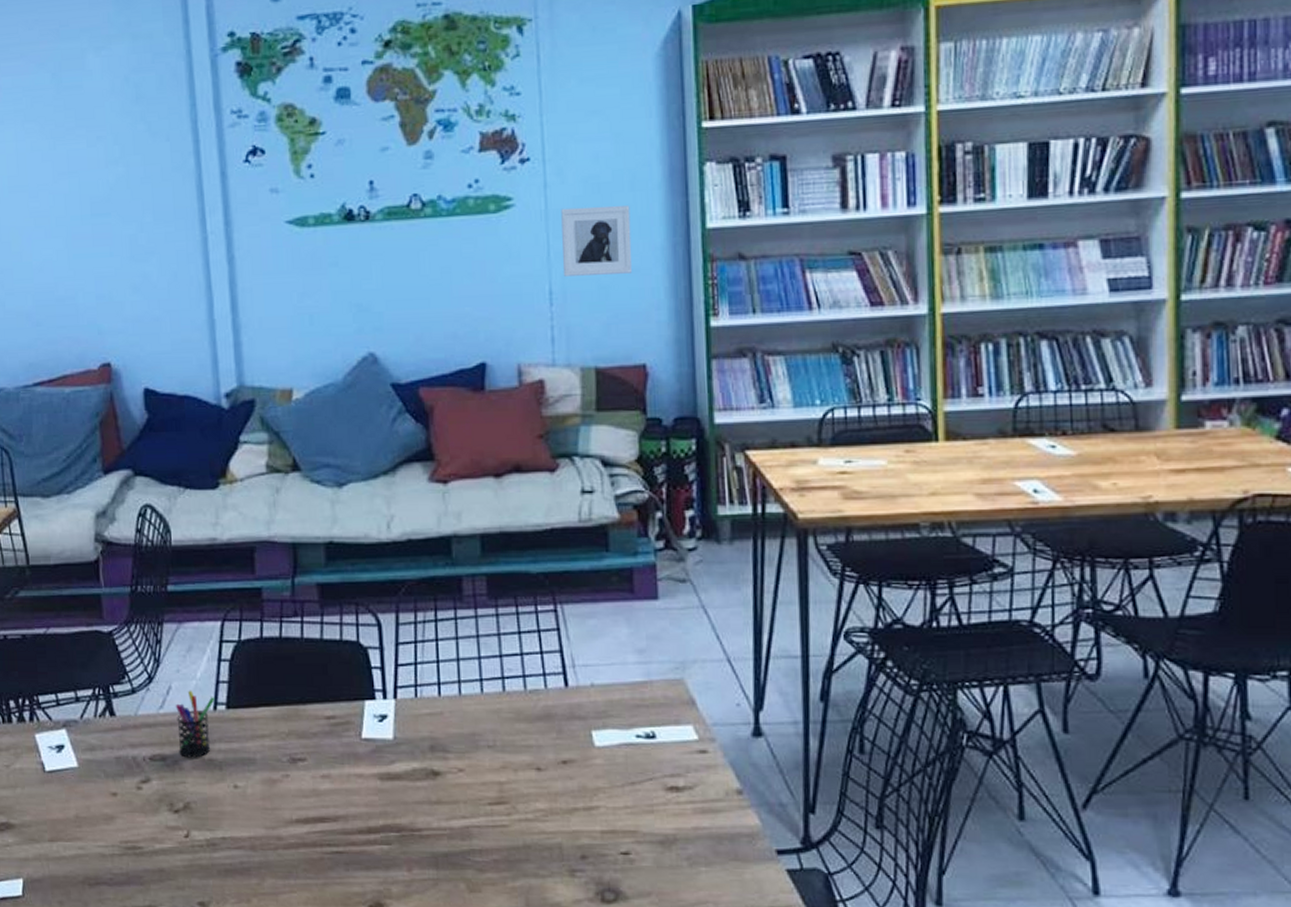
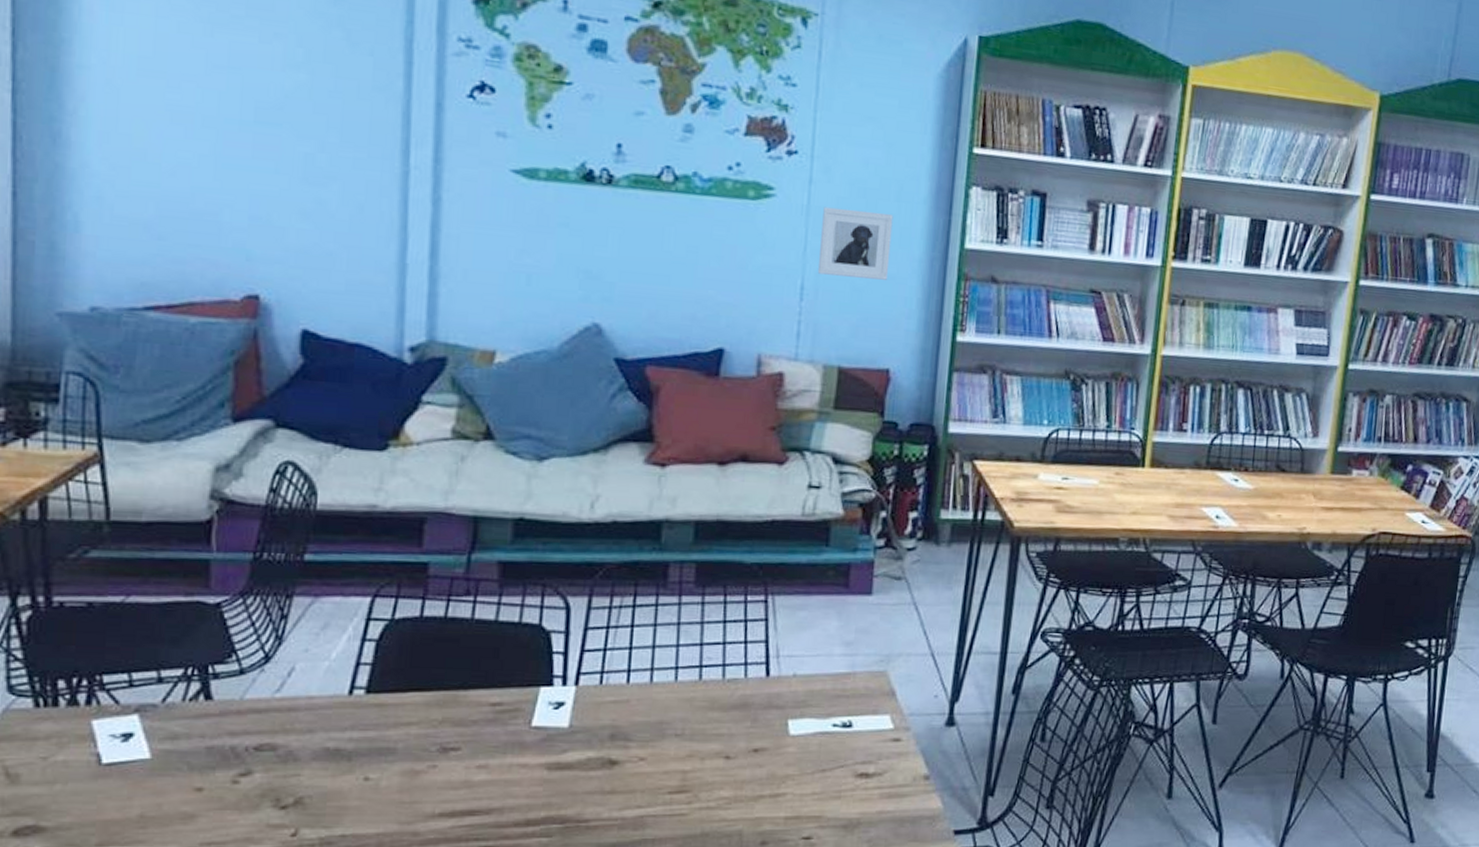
pen holder: present [175,690,215,758] -> none [295,672,352,748]

